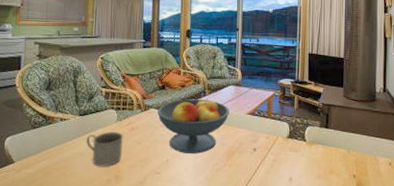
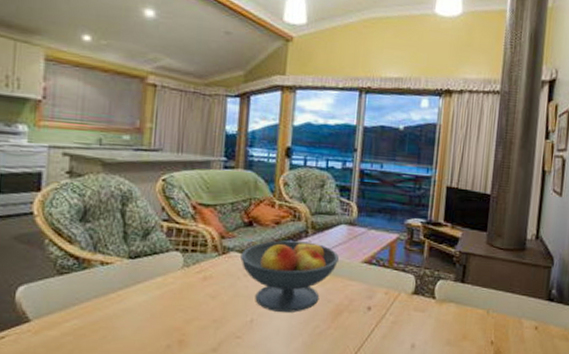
mug: present [86,132,124,167] -> none [137,281,192,329]

